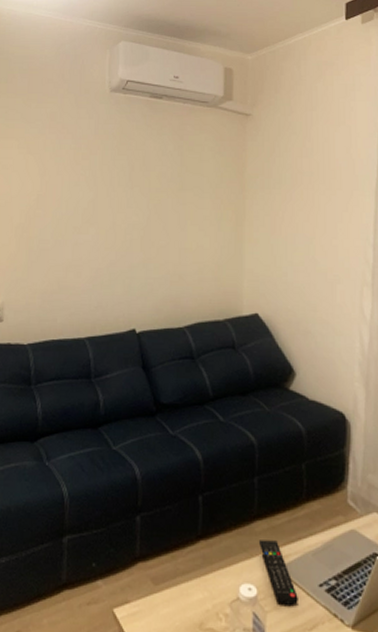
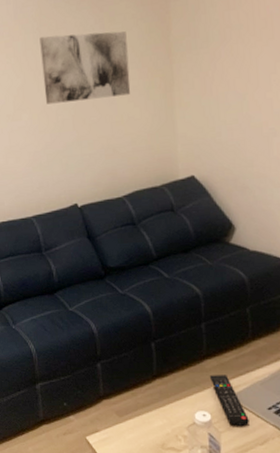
wall art: none [115,154,203,223] -> present [39,31,131,104]

